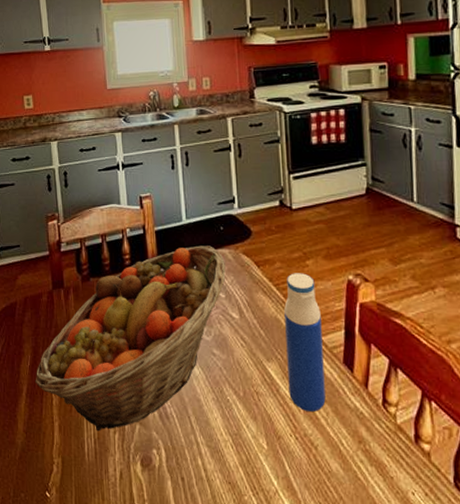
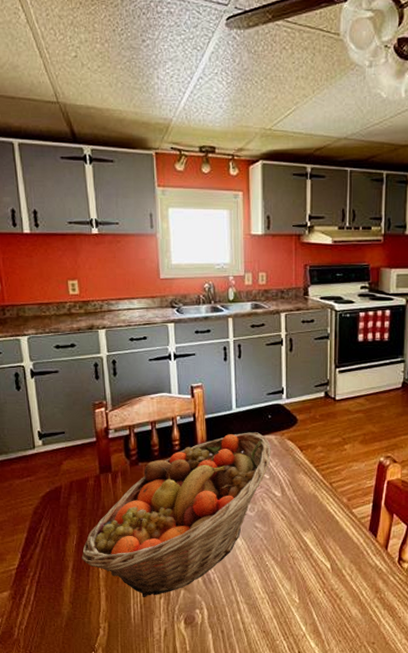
water bottle: present [284,273,326,412] -> none [321,456,354,570]

